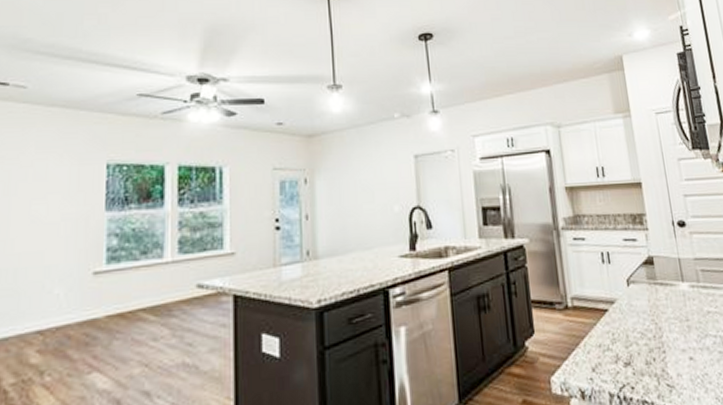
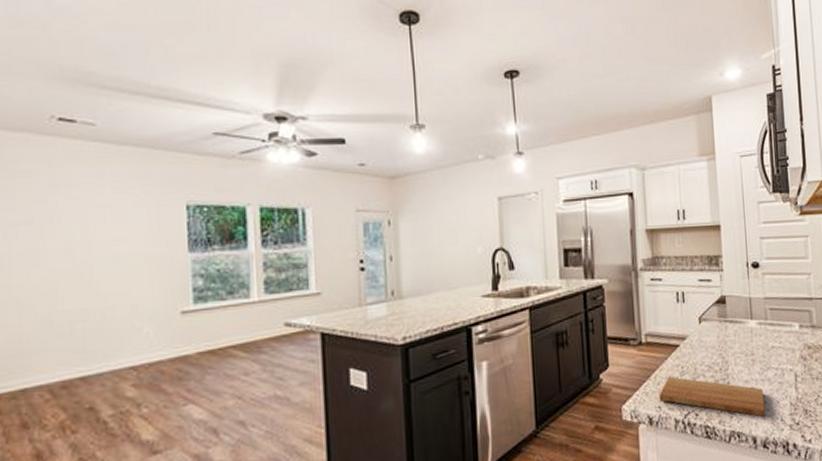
cutting board: none [589,344,708,391] -> present [659,377,766,417]

